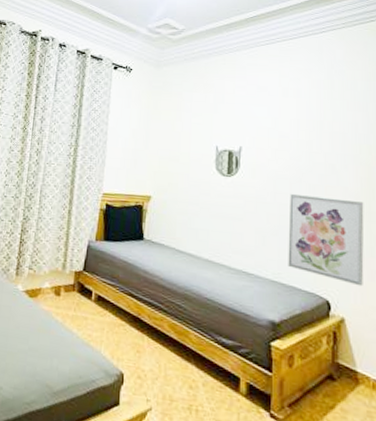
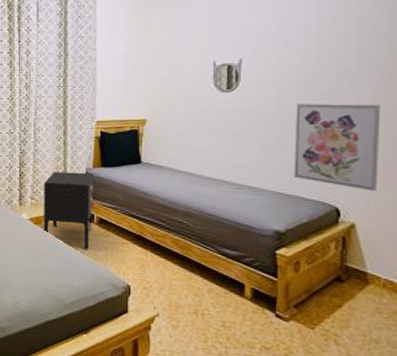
nightstand: none [37,241,95,329] -> present [43,172,93,249]

